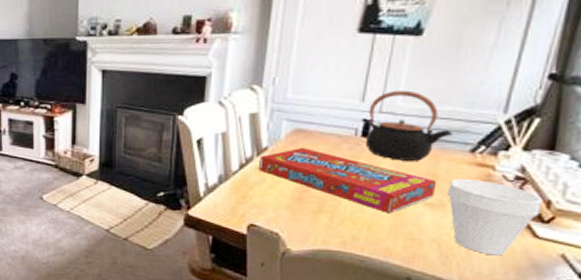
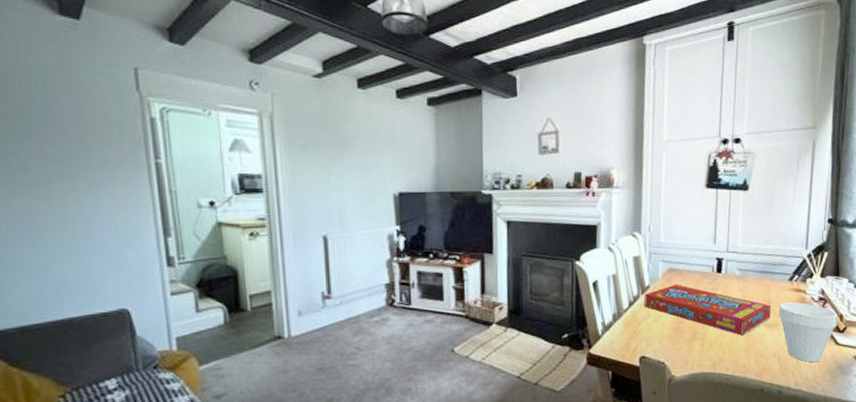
teapot: present [365,90,453,161] -> none [719,233,777,291]

